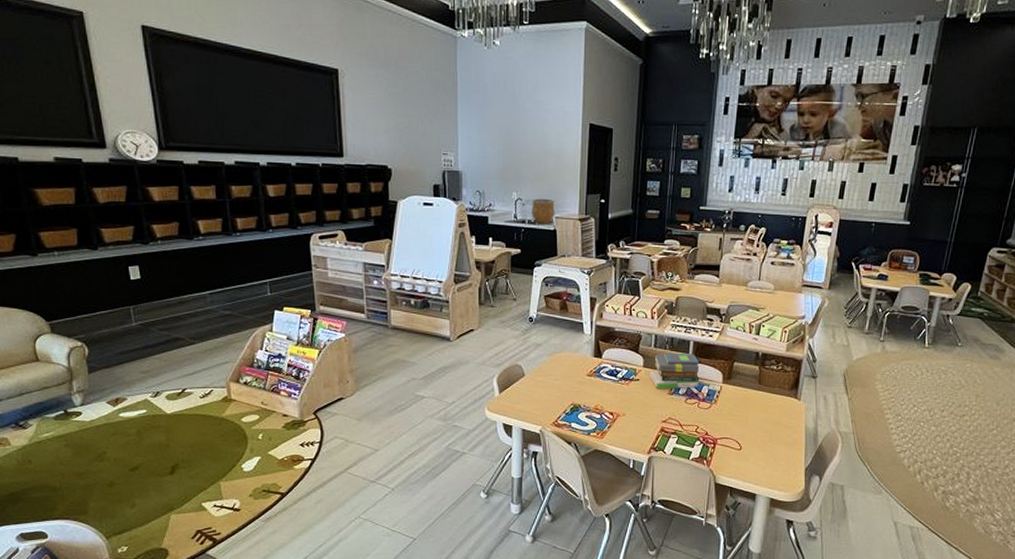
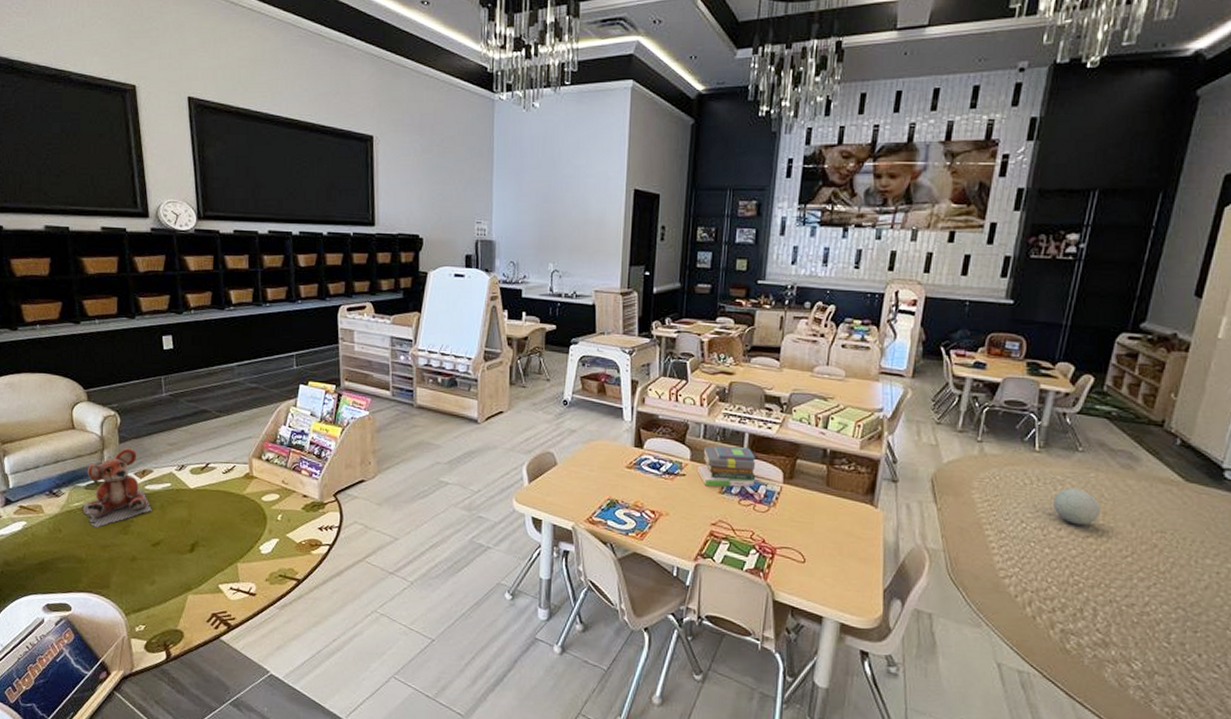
stuffed animal: none [52,377,129,456] -> present [81,447,153,528]
basket: present [532,198,555,225] -> none [569,270,594,300]
ball: none [938,377,974,406] -> present [1053,489,1100,526]

